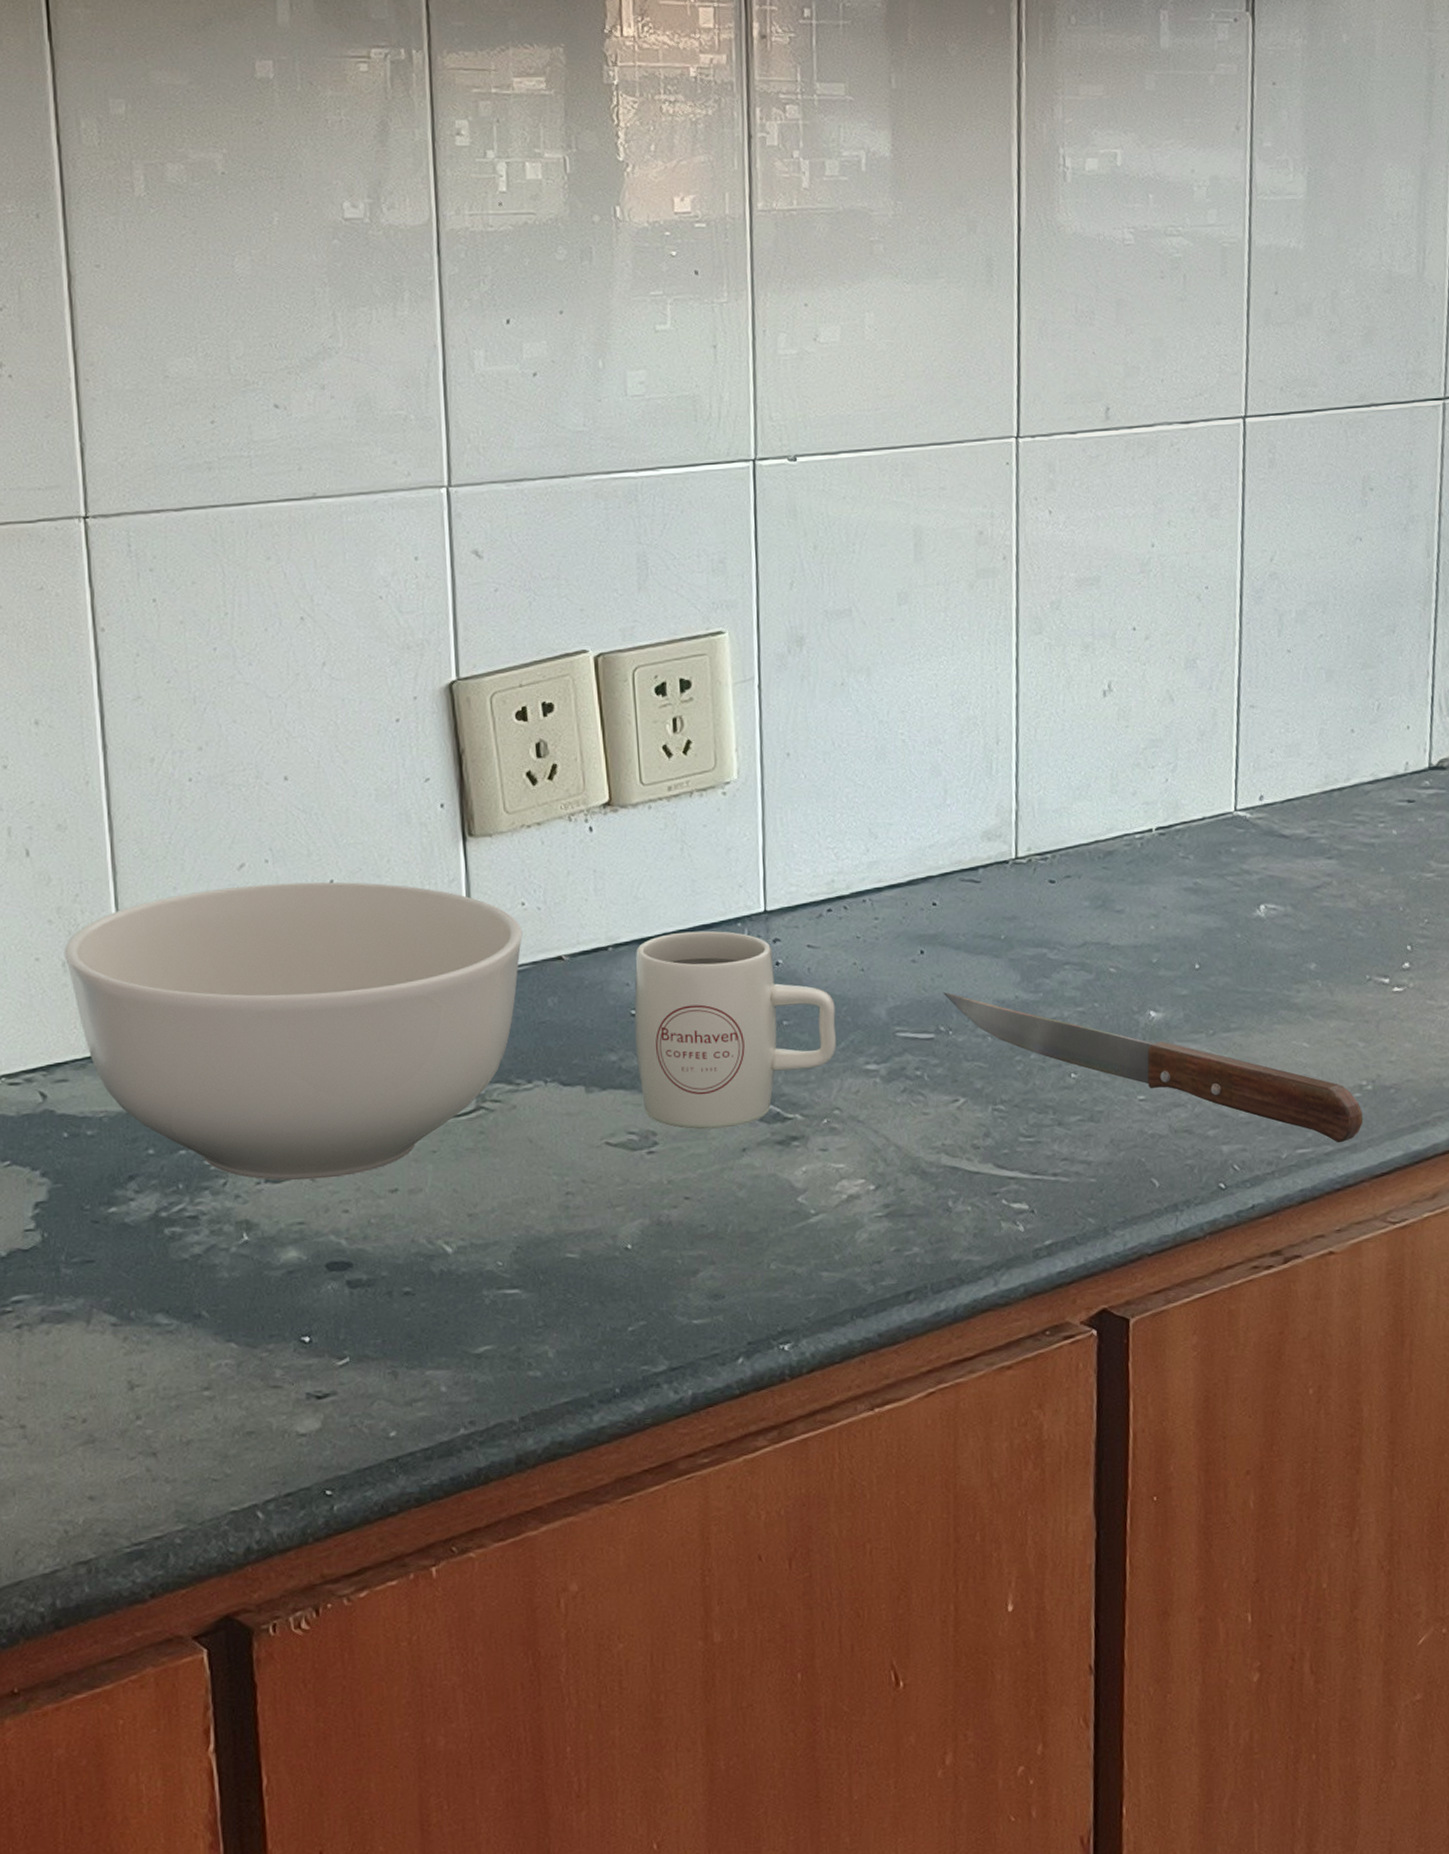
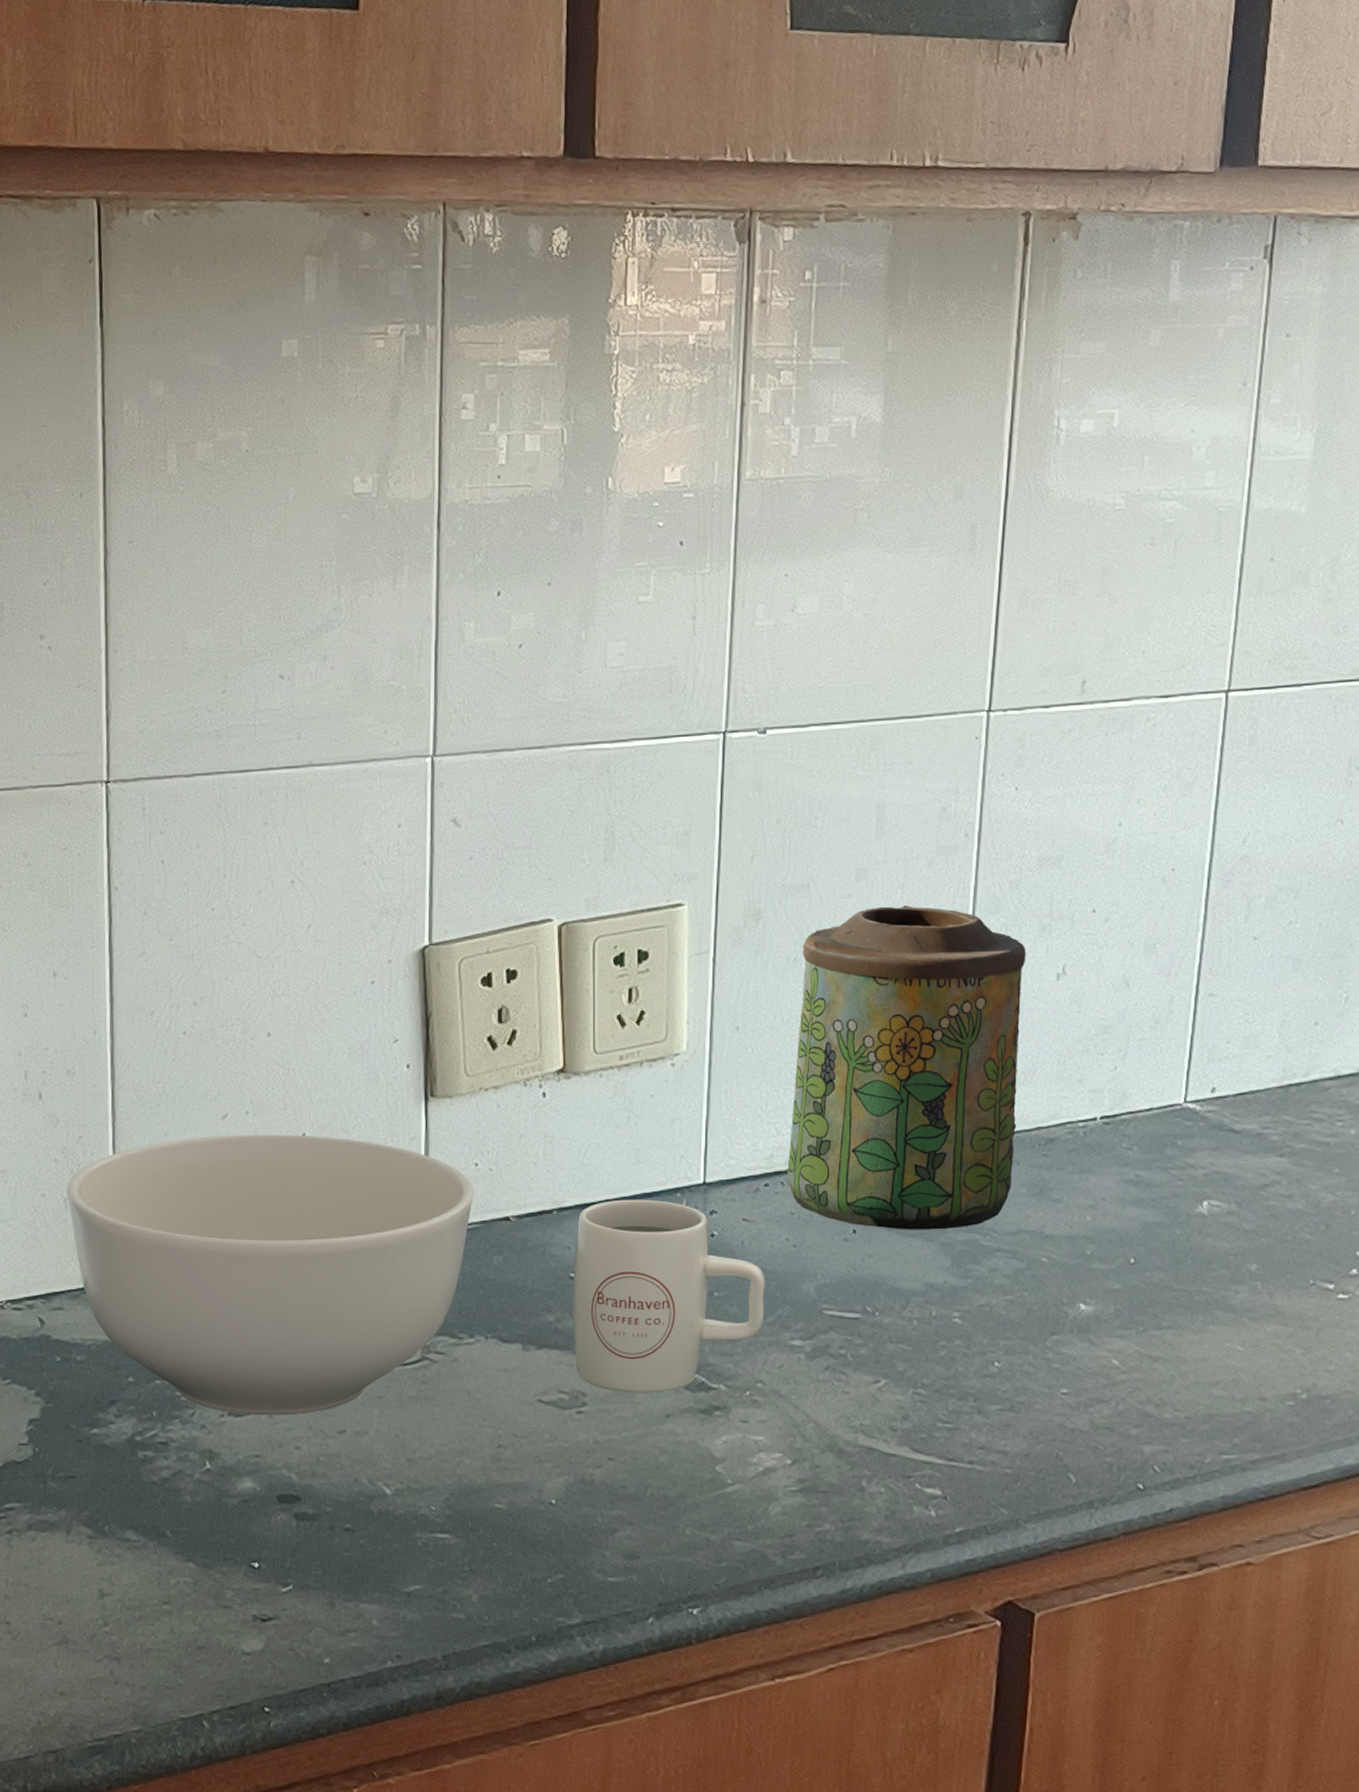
canister: none [849,627,1075,948] -> present [787,904,1026,1230]
kitchen knife: present [942,992,1364,1143] -> none [872,1273,1295,1452]

